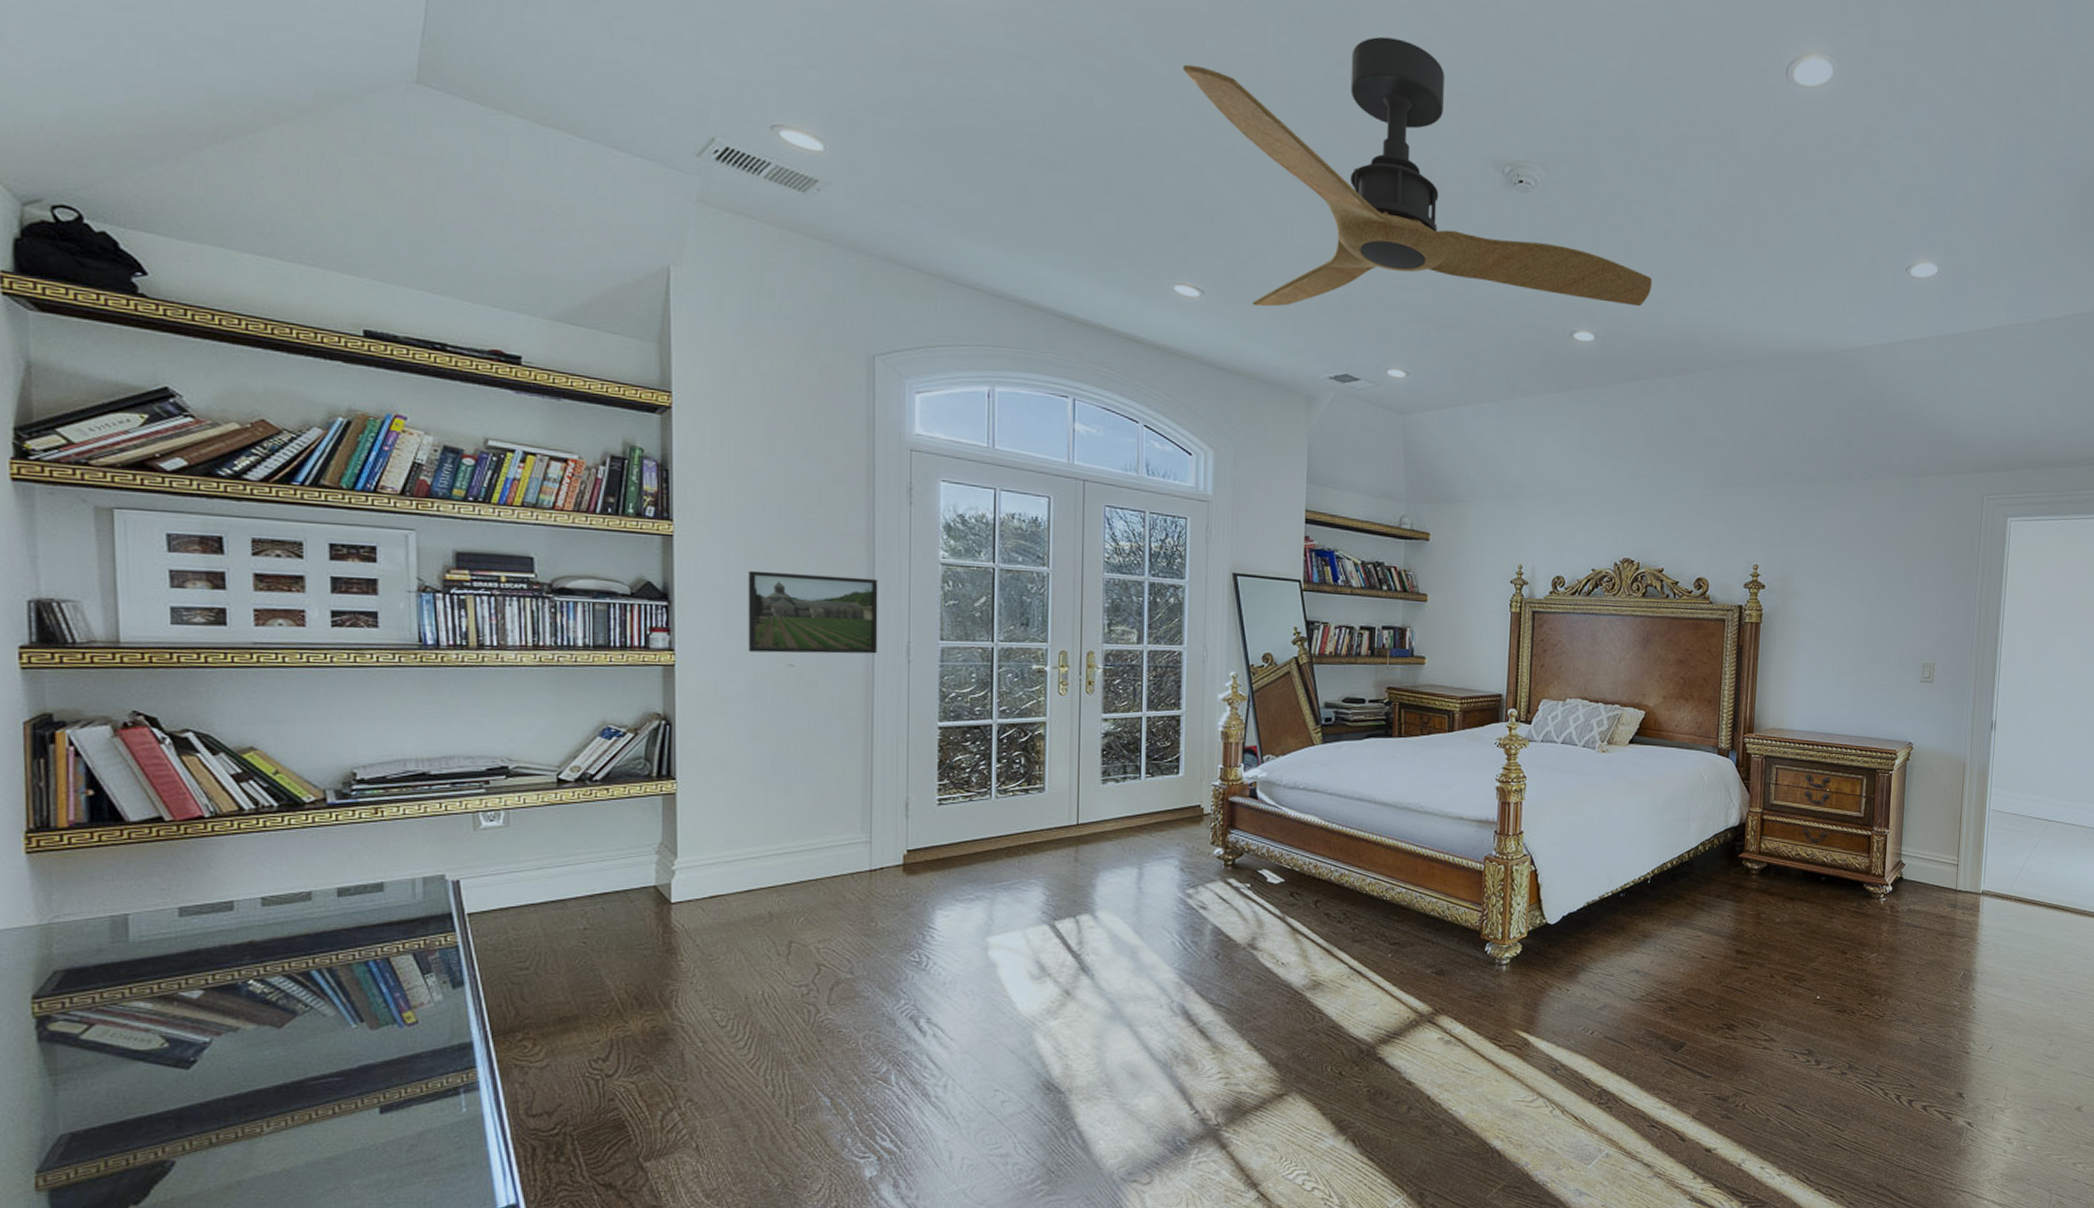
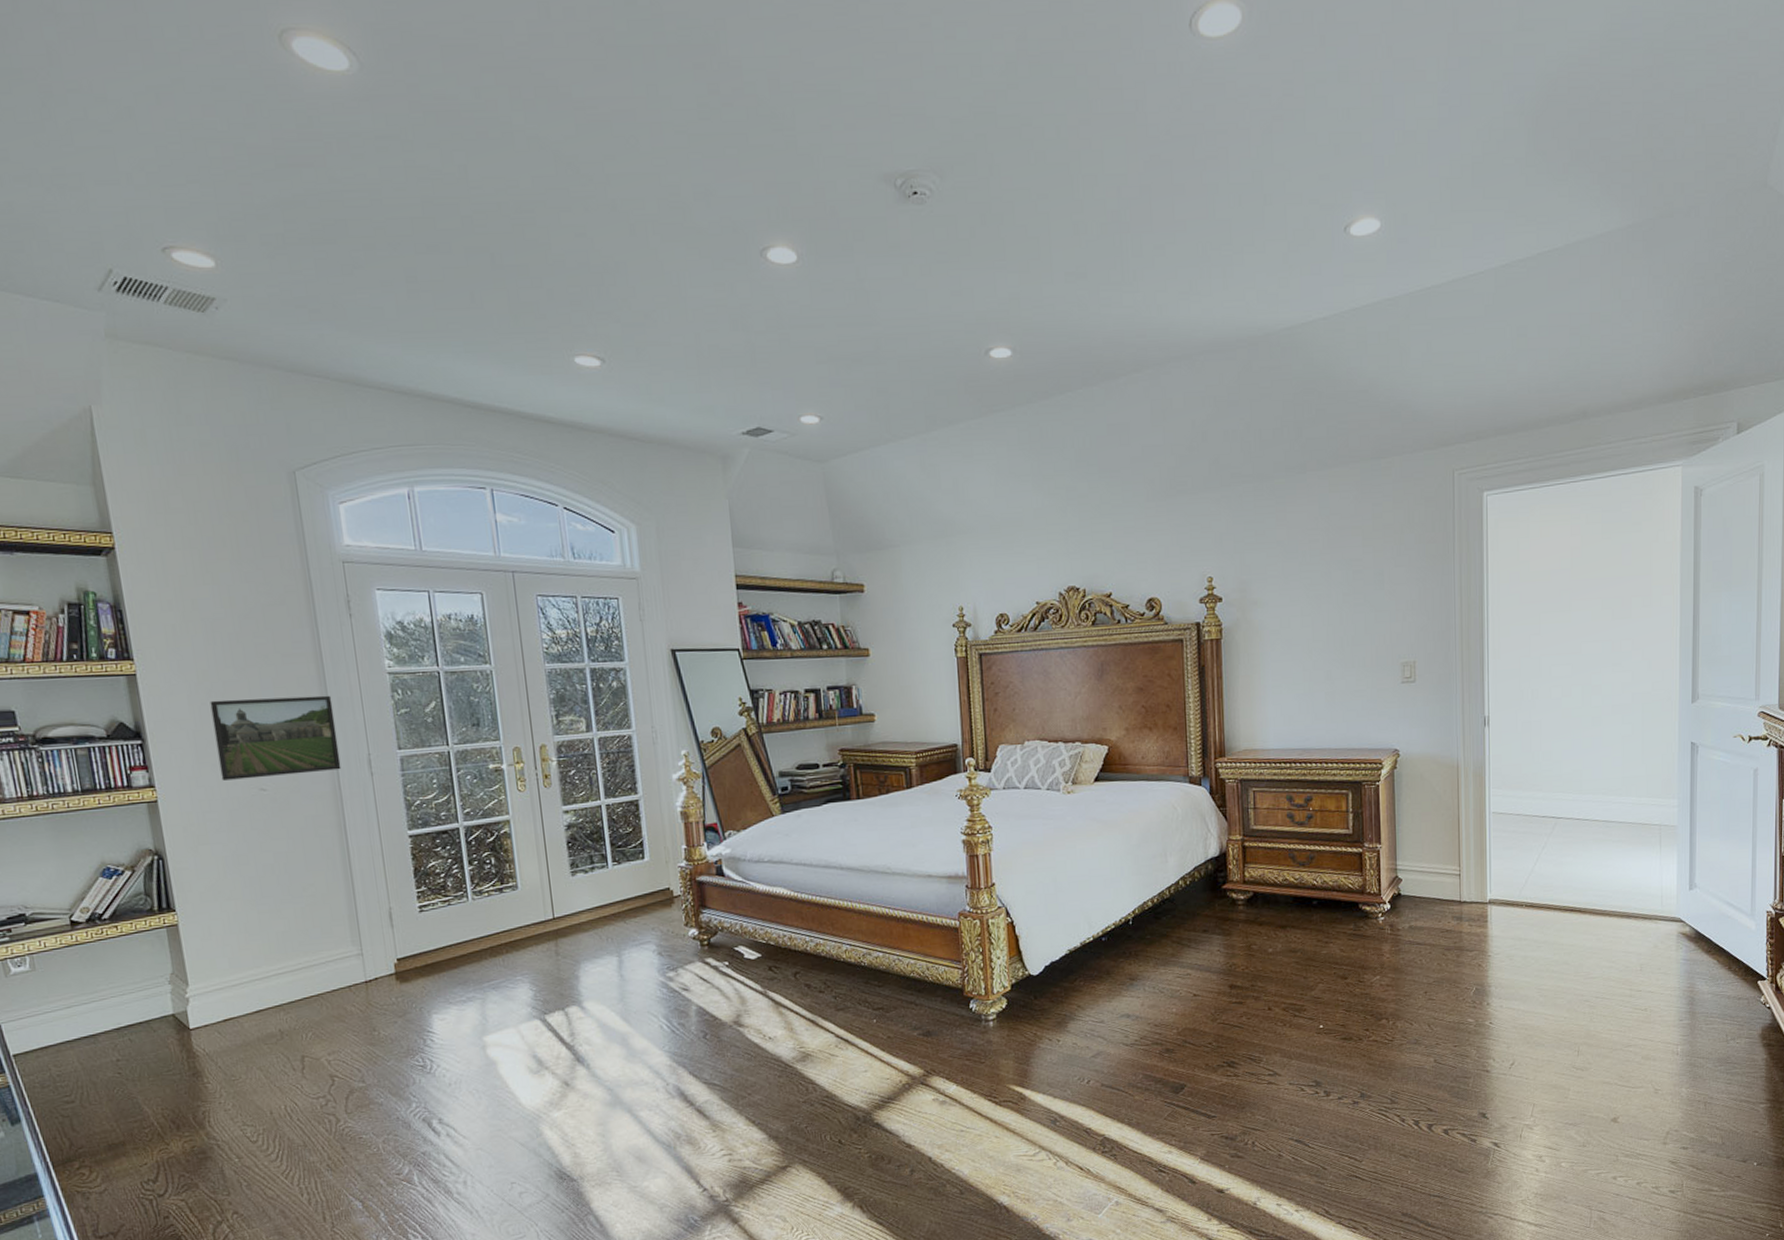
ceiling fan: present [1182,36,1653,307] -> none [551,56,1068,368]

